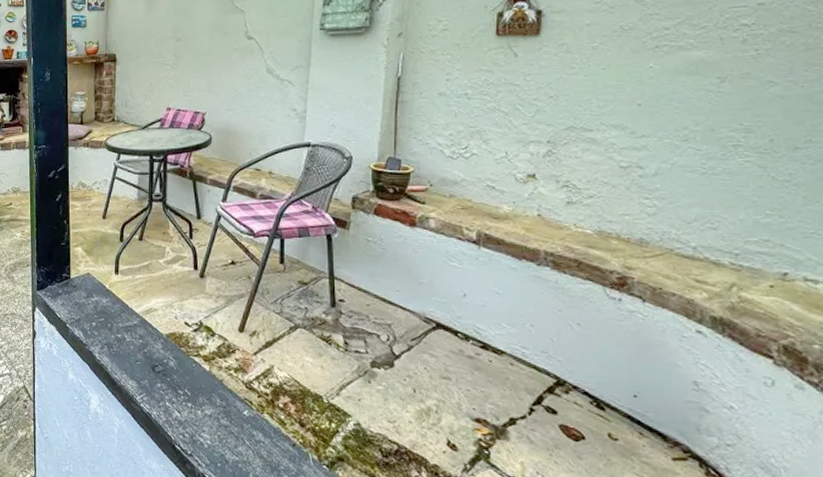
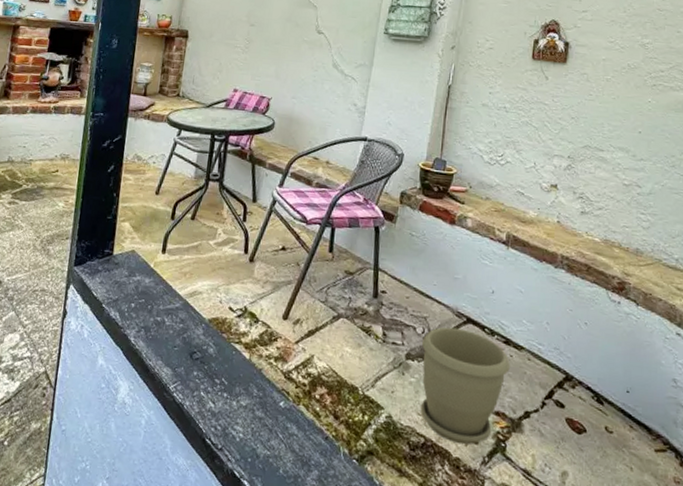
flowerpot: none [388,333,489,452] -> present [420,327,510,445]

